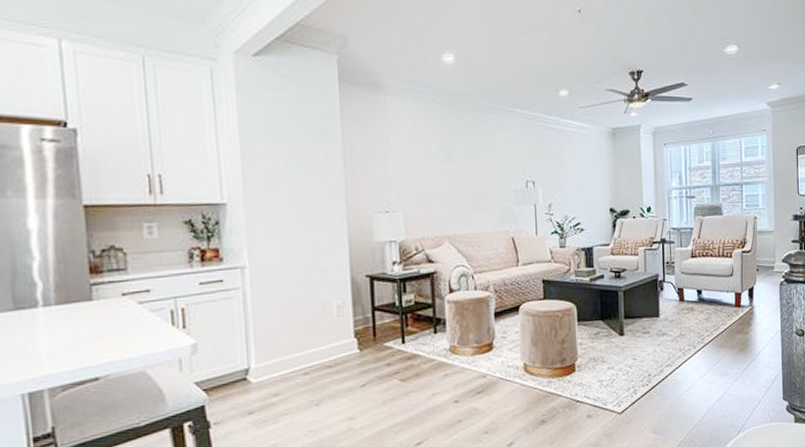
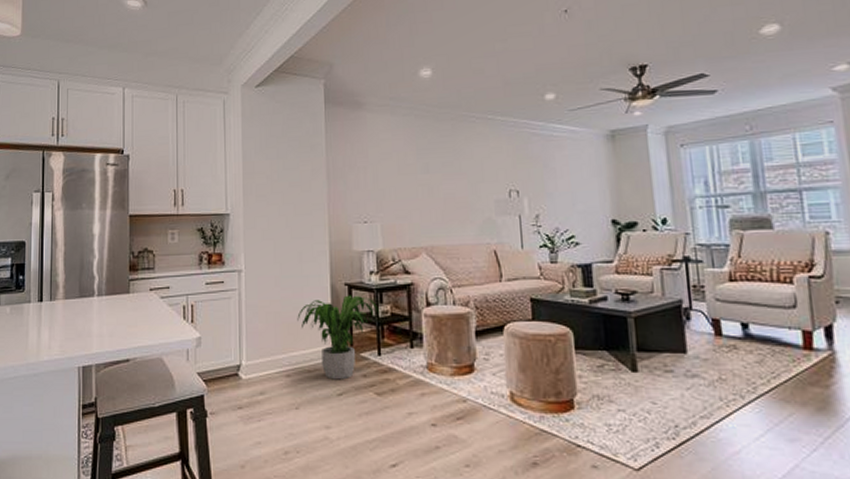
potted plant: none [314,286,402,372] -> present [297,295,379,380]

